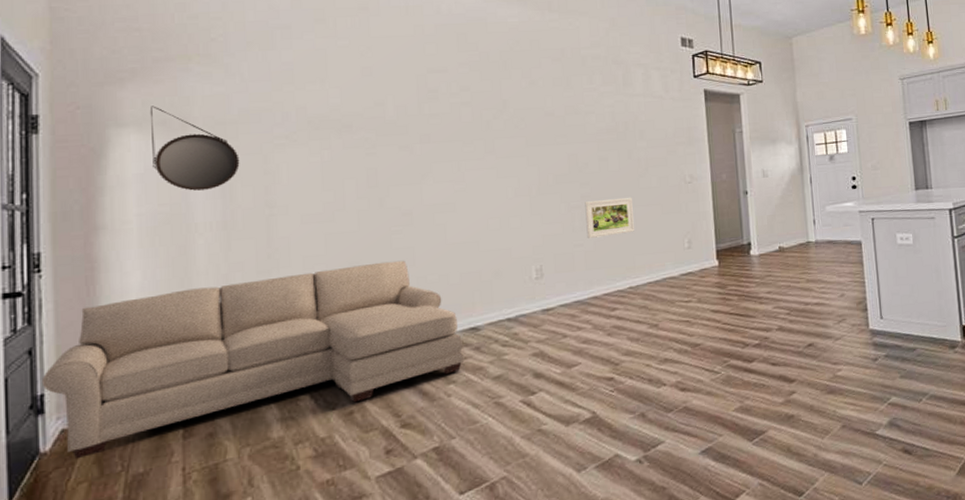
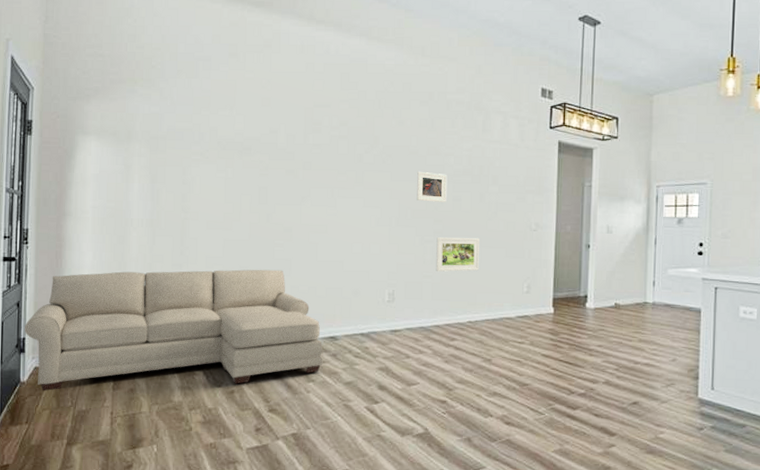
home mirror: present [149,105,240,191] -> none [105,119,166,193]
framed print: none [556,133,592,165] -> present [417,171,448,202]

